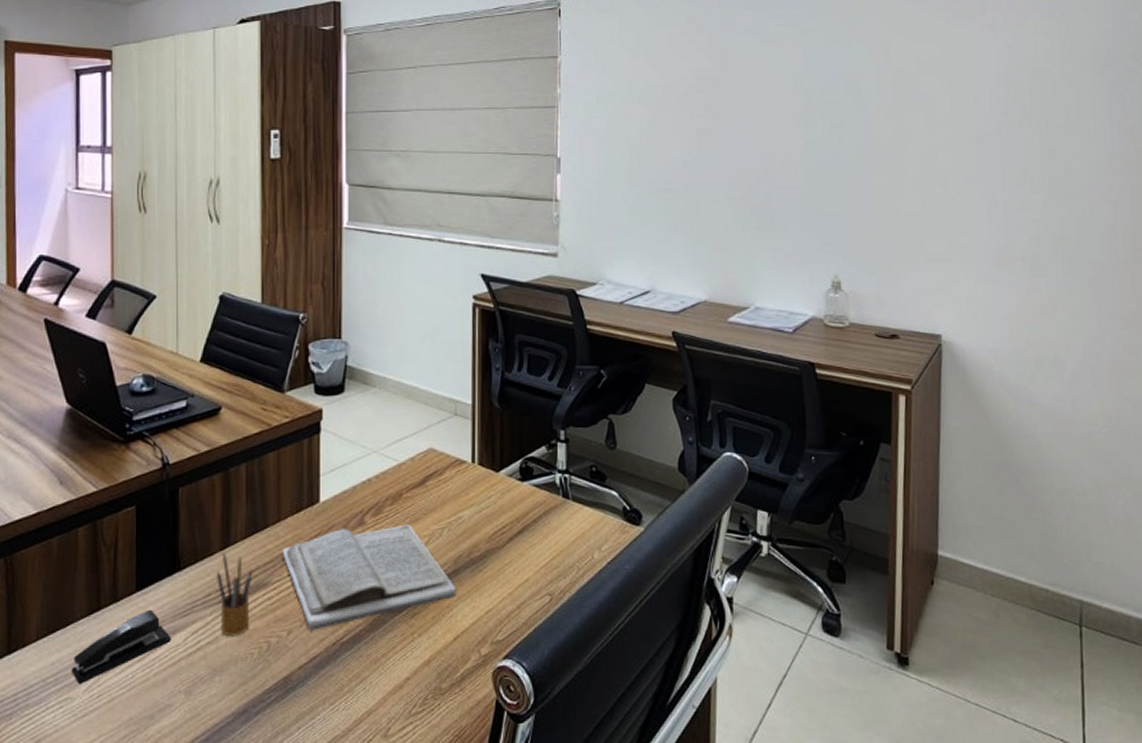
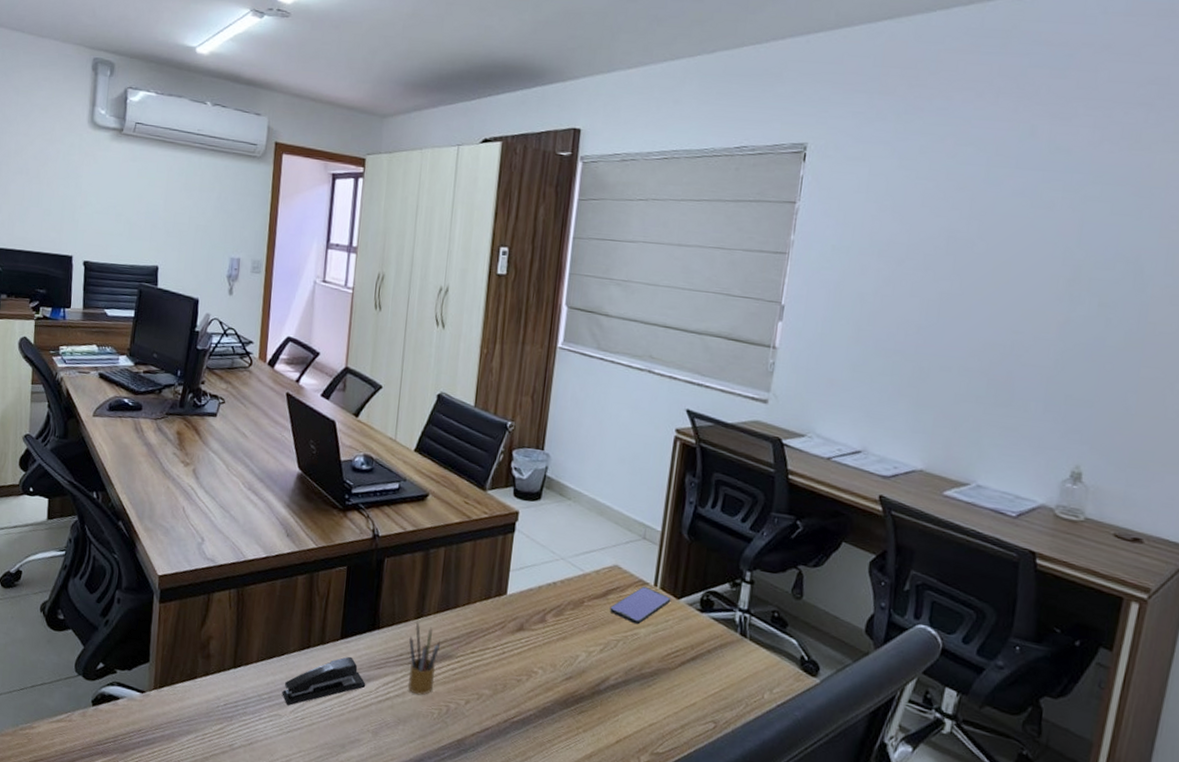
book: present [282,524,456,631] -> none [468,621,624,706]
smartphone: none [430,465,491,508] -> present [610,586,671,625]

